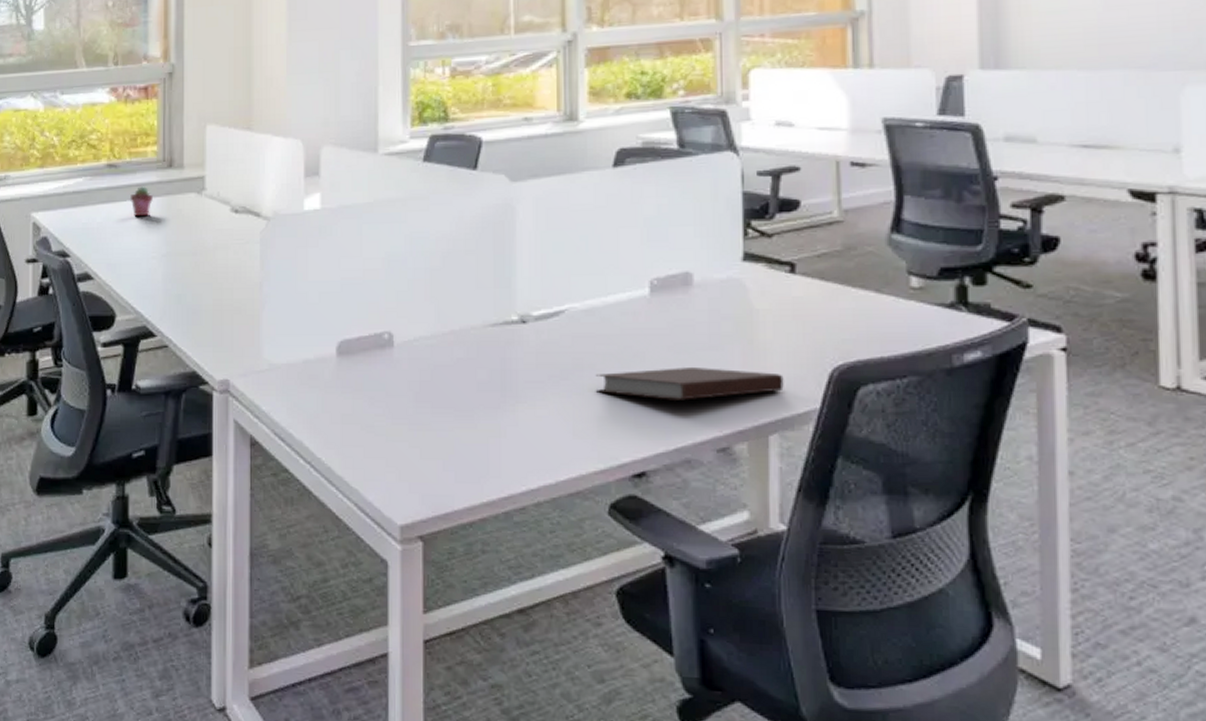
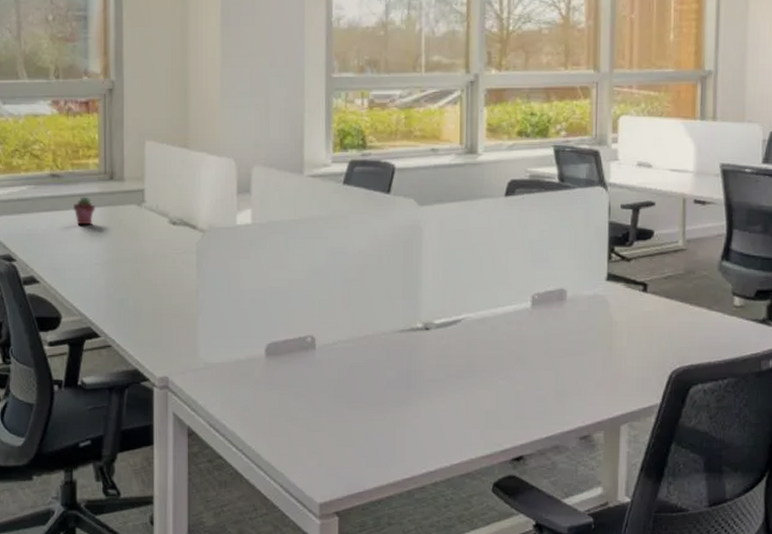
notebook: present [596,368,784,400] -> none [486,369,634,397]

